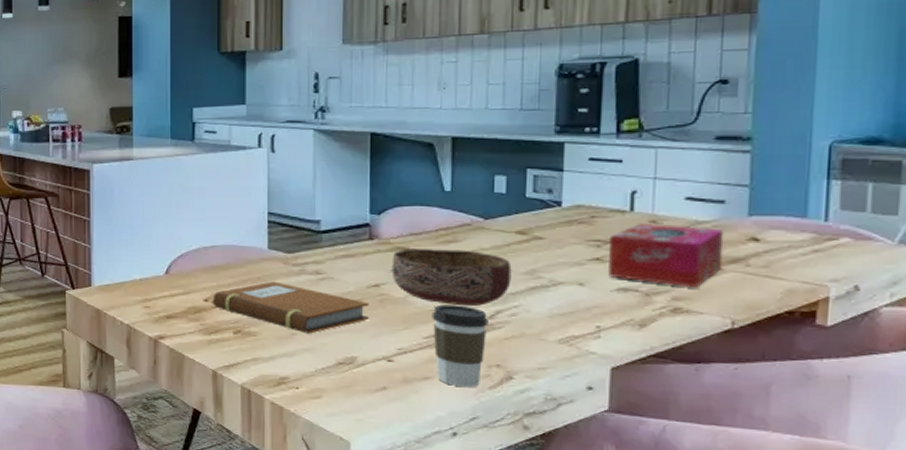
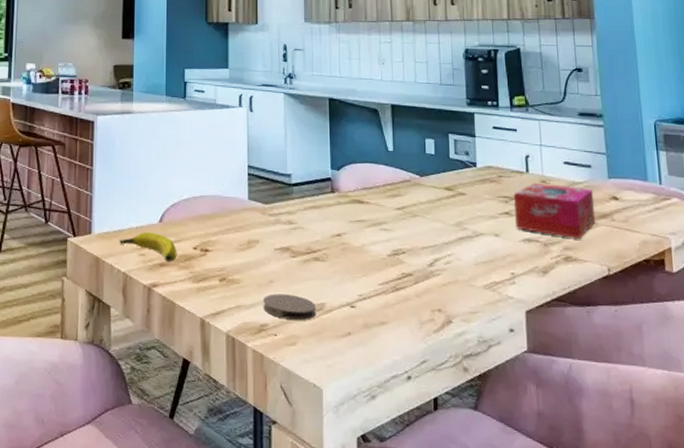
banana: none [121,284,186,314] -> present [118,232,177,262]
notebook: present [212,281,369,334] -> none [201,230,334,281]
coaster: none [284,346,346,374] -> present [263,293,317,320]
bowl: present [391,249,512,306] -> none [350,201,444,254]
coffee cup: present [432,304,489,388] -> none [384,253,429,332]

